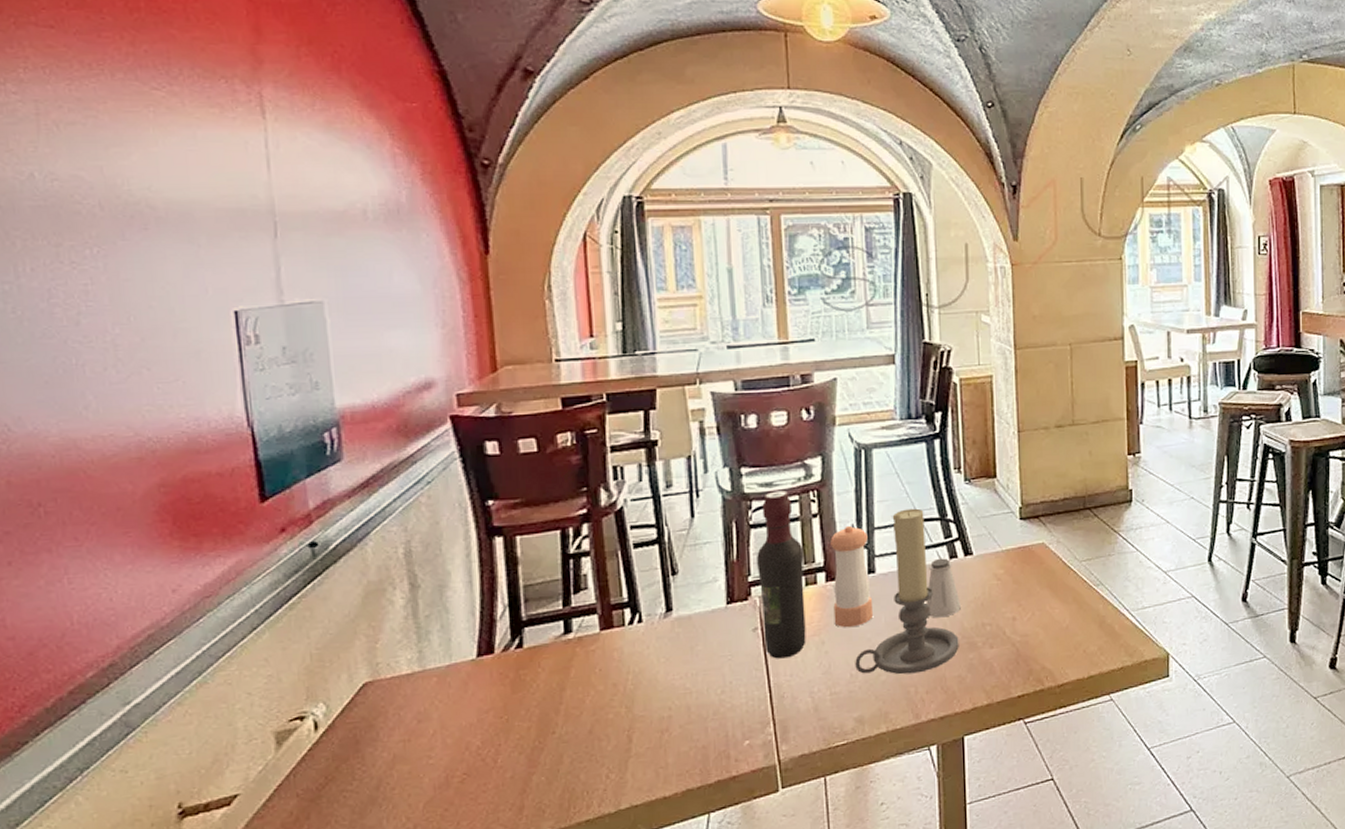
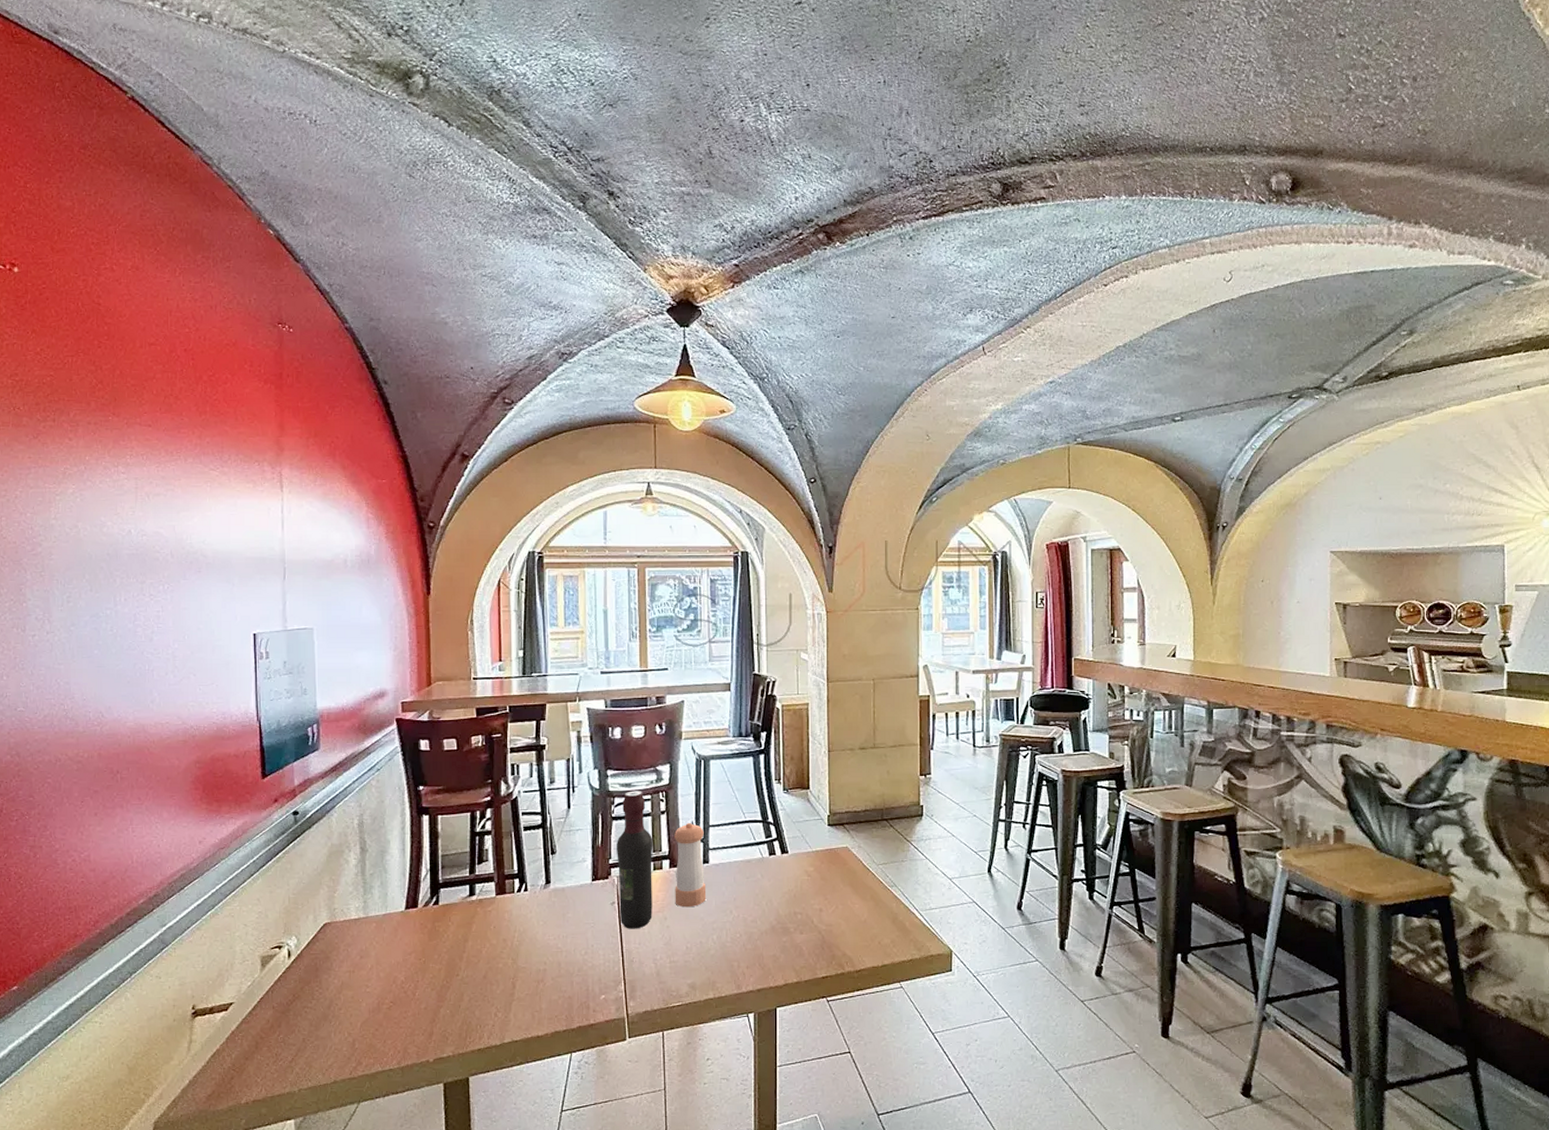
candle holder: present [855,508,959,675] -> none [690,811,775,951]
saltshaker: present [926,558,961,618] -> none [749,854,777,905]

